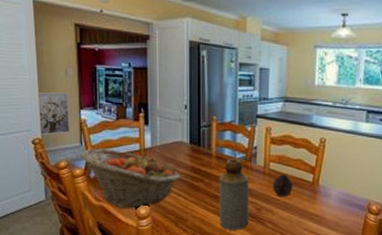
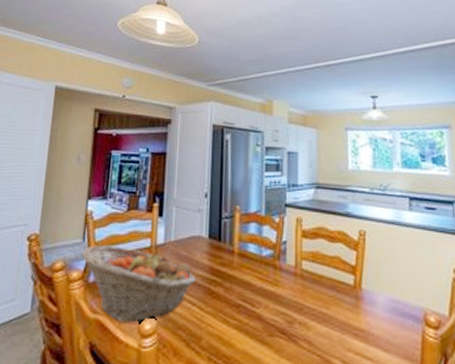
wall art: present [39,92,71,136] -> none [40,180,78,231]
bottle: present [219,159,250,230] -> none [241,257,279,352]
fruit: present [272,174,293,197] -> none [305,275,331,305]

